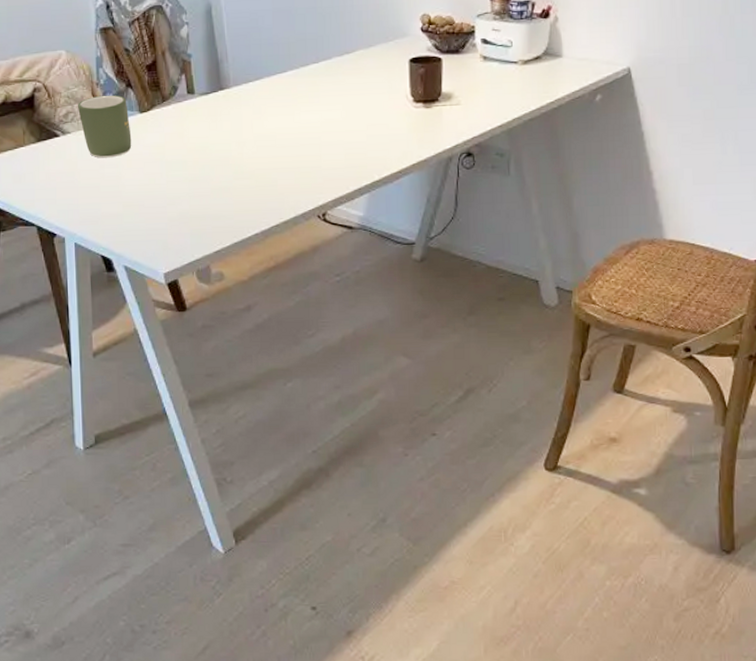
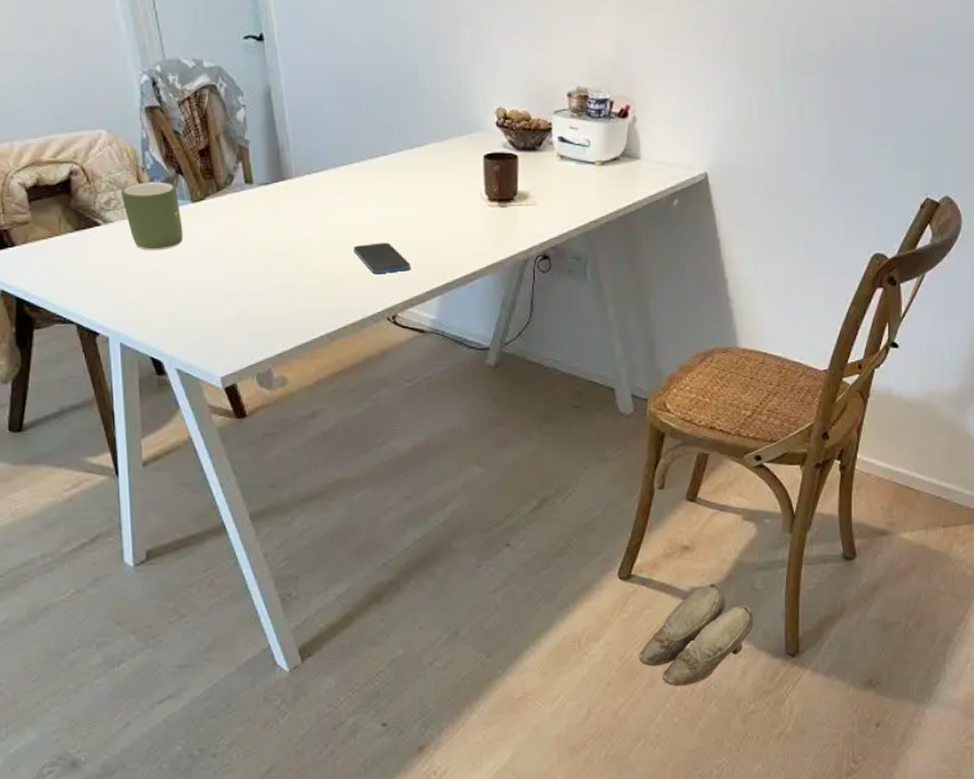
smartphone: none [286,144,340,175] -> present [353,242,411,275]
slippers: none [565,476,685,581] -> present [638,583,754,687]

